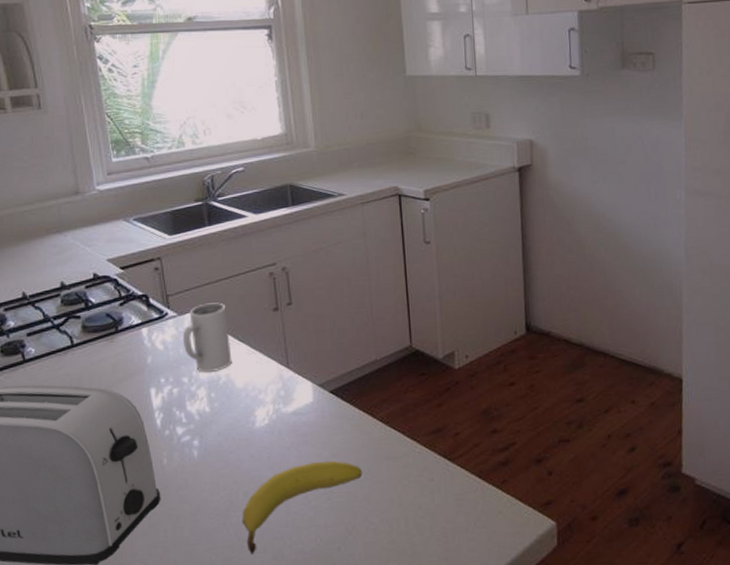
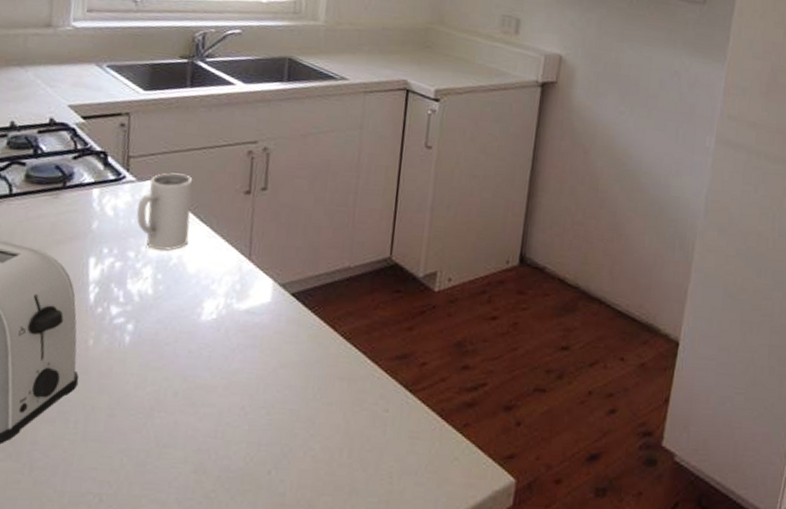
fruit: present [242,461,363,555] -> none [165,370,312,465]

